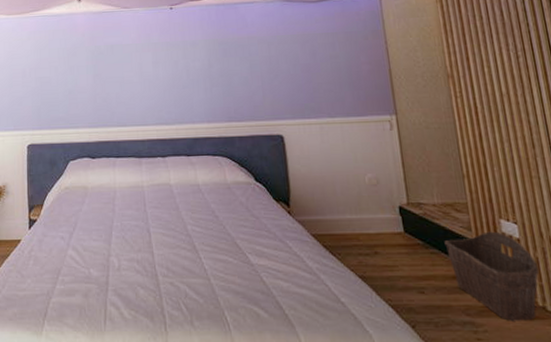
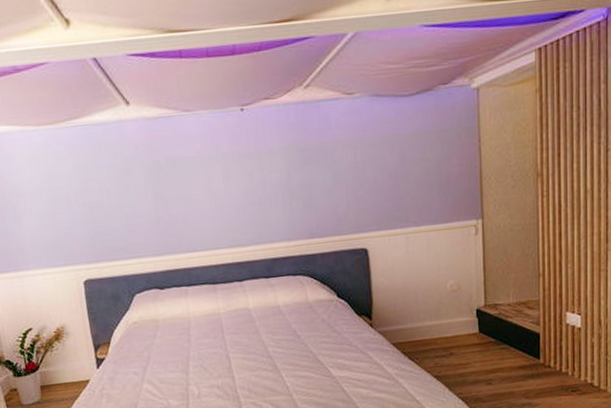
wicker basket: present [444,231,540,321] -> none [514,323,593,398]

